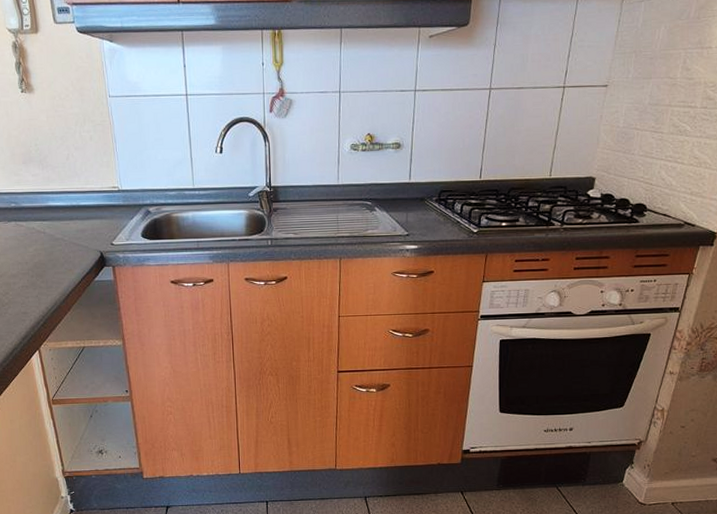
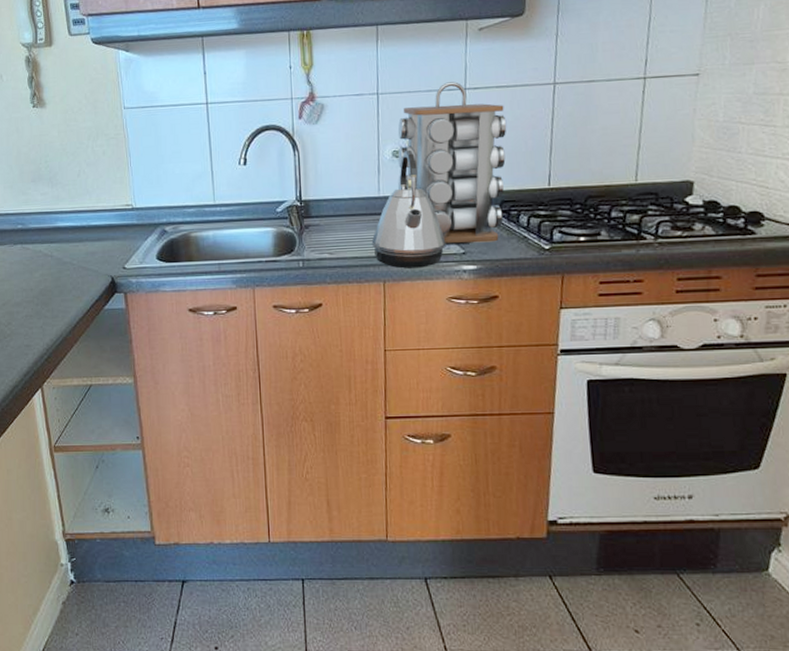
kettle: none [330,143,393,247] -> present [371,149,446,269]
spice rack: none [355,83,449,228] -> present [397,81,507,245]

